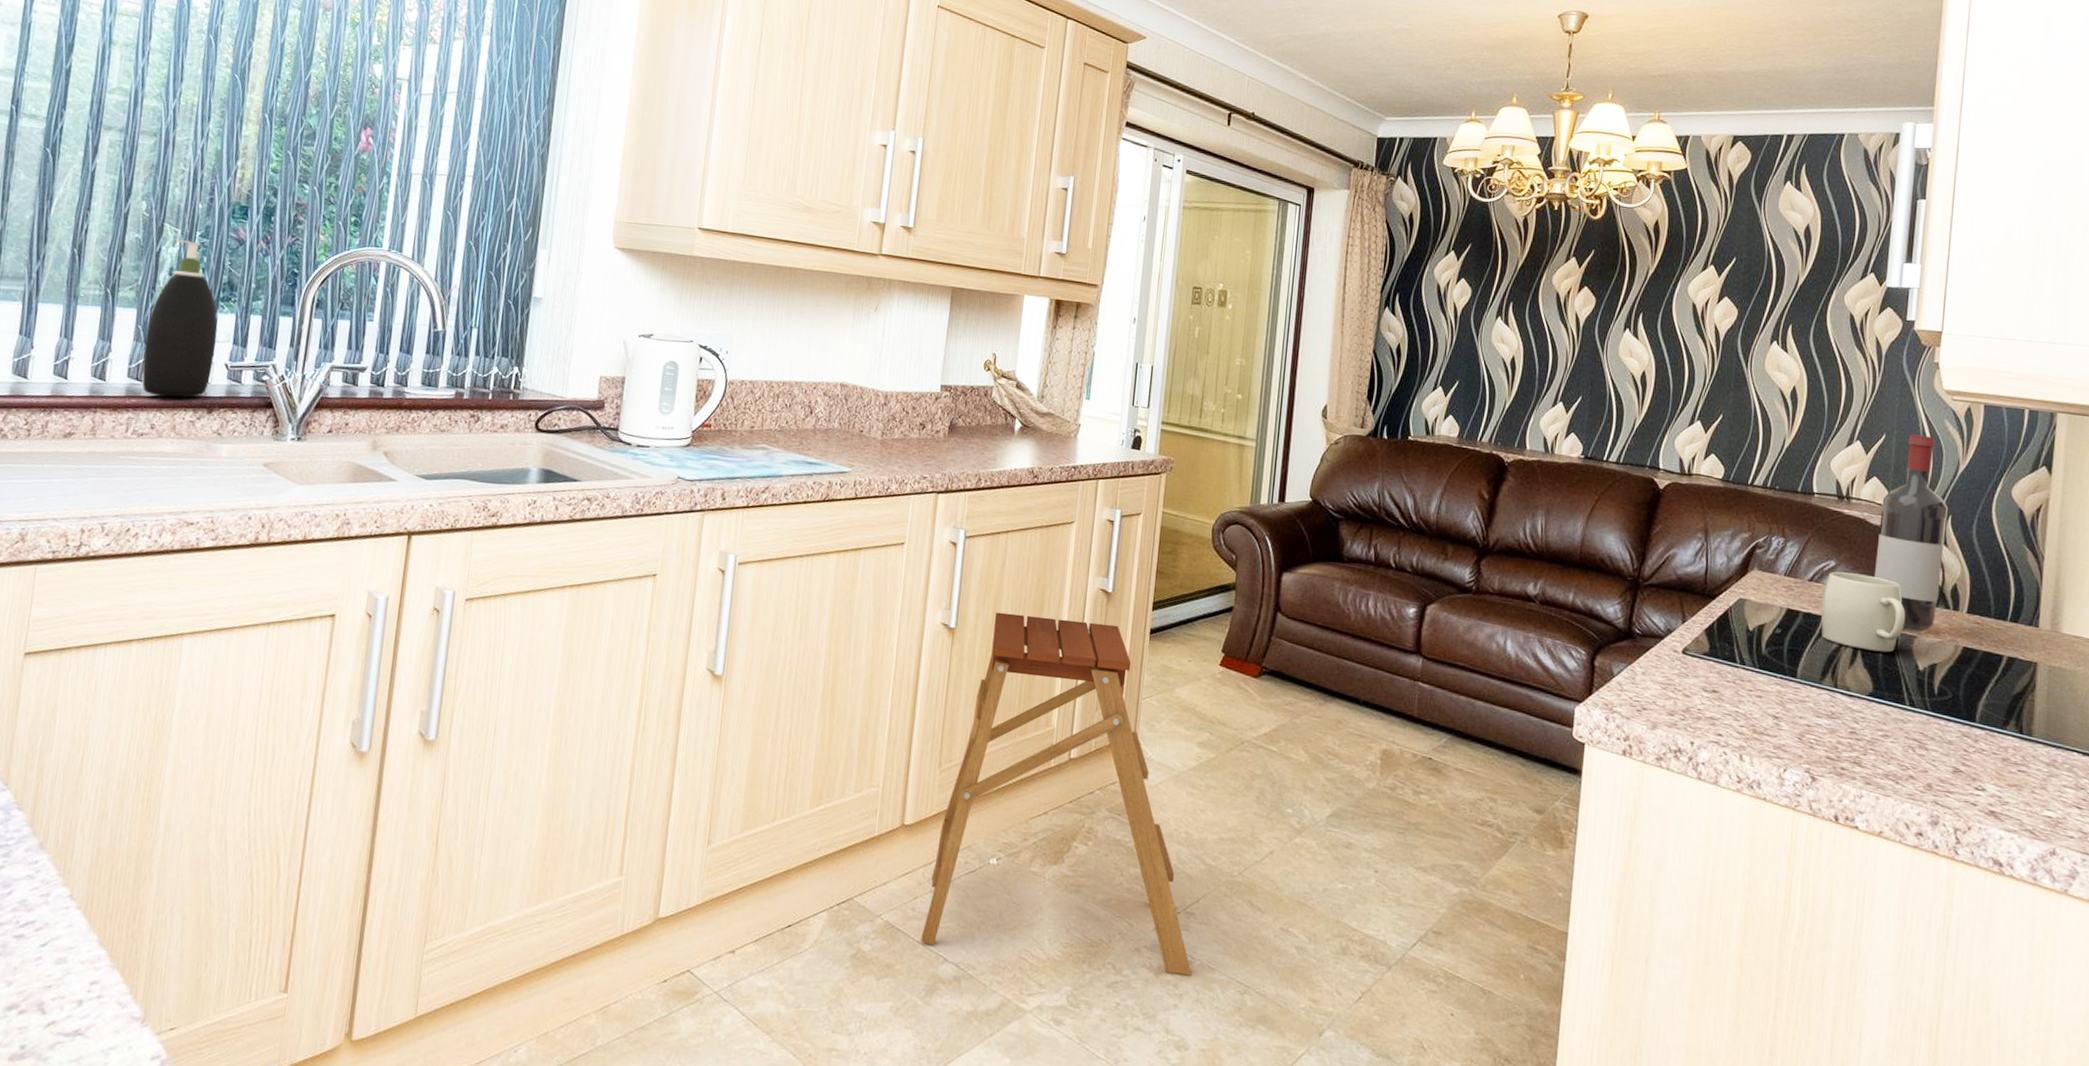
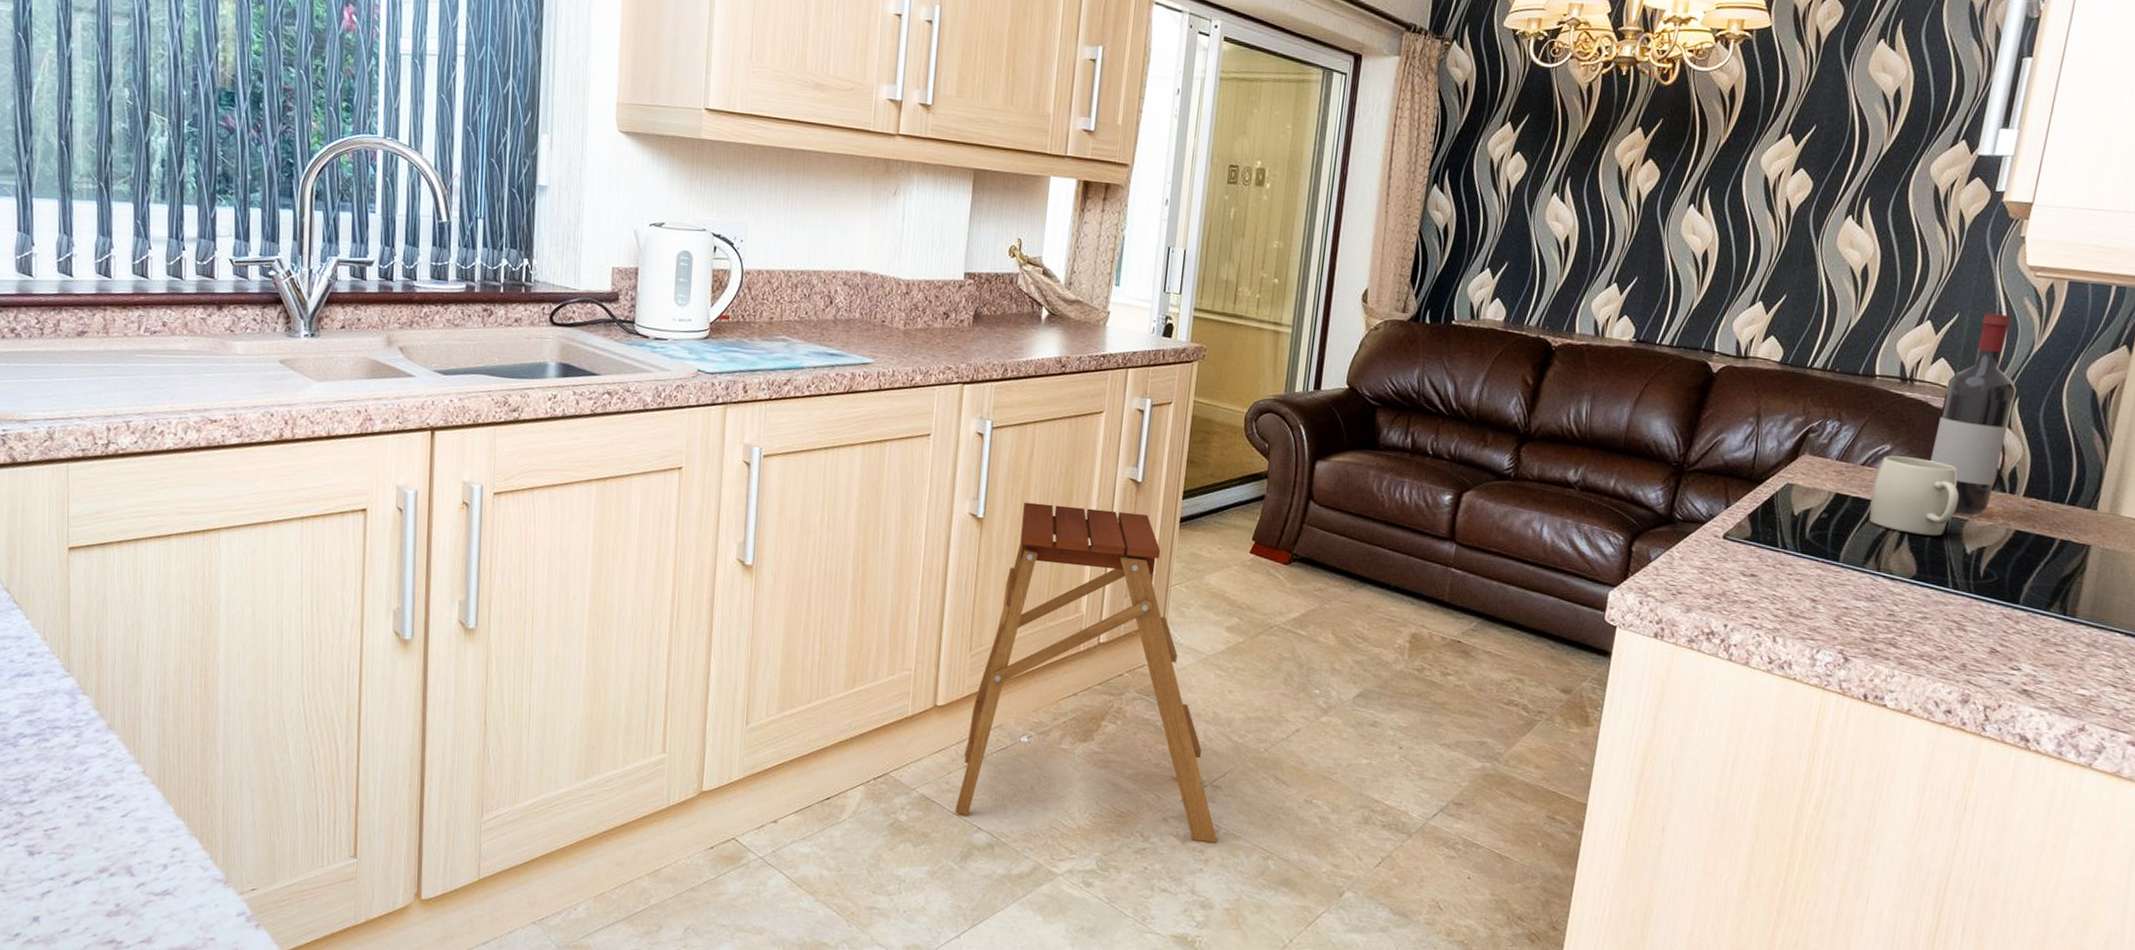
soap dispenser: present [142,239,218,398] -> none [145,129,218,294]

